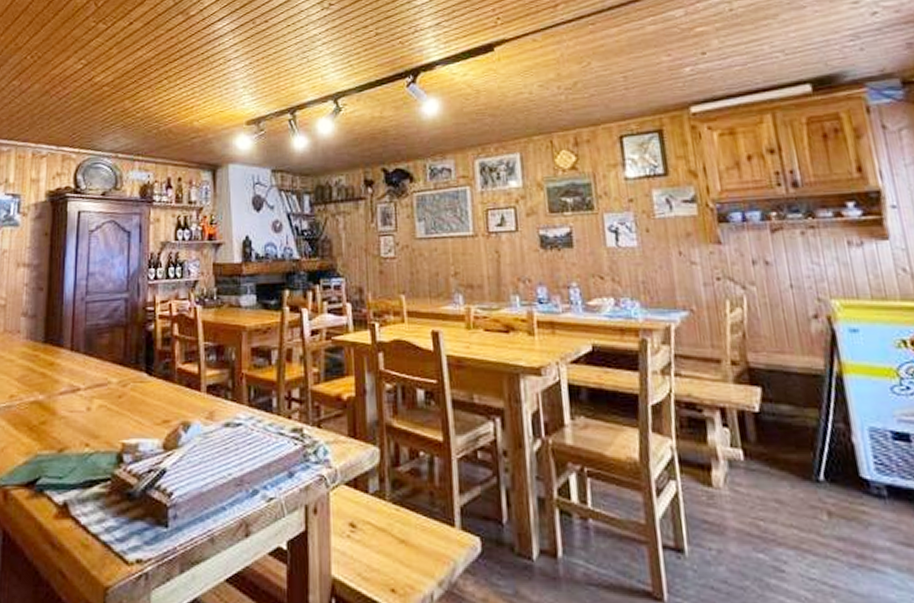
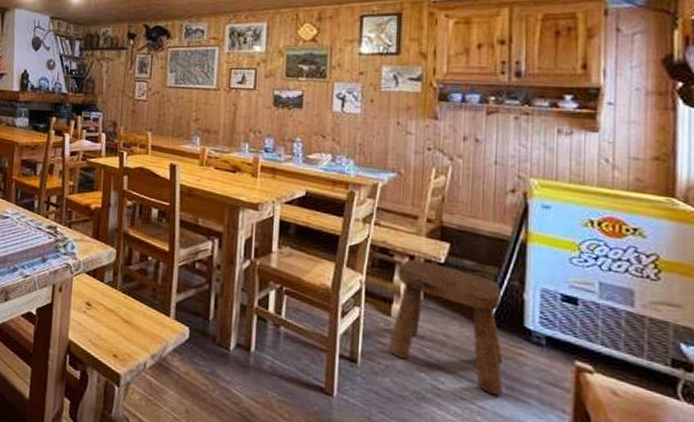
stool: none [709,412,854,567] -> present [388,259,504,395]

